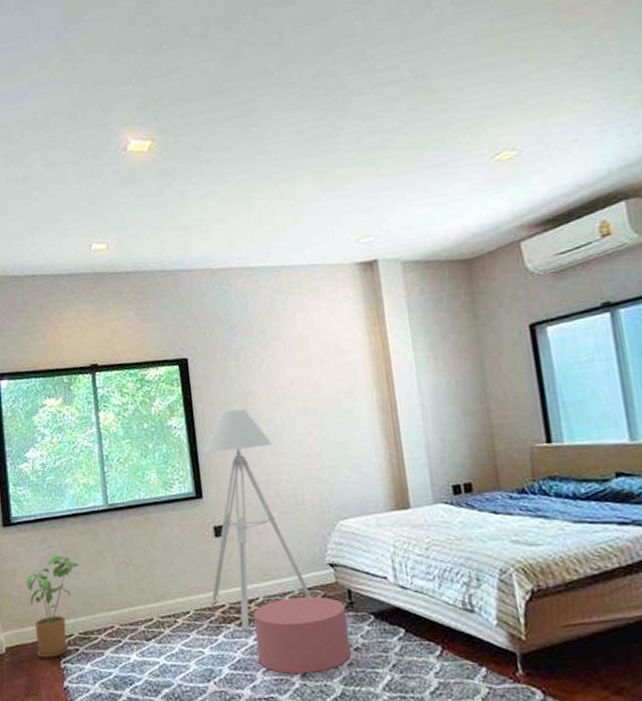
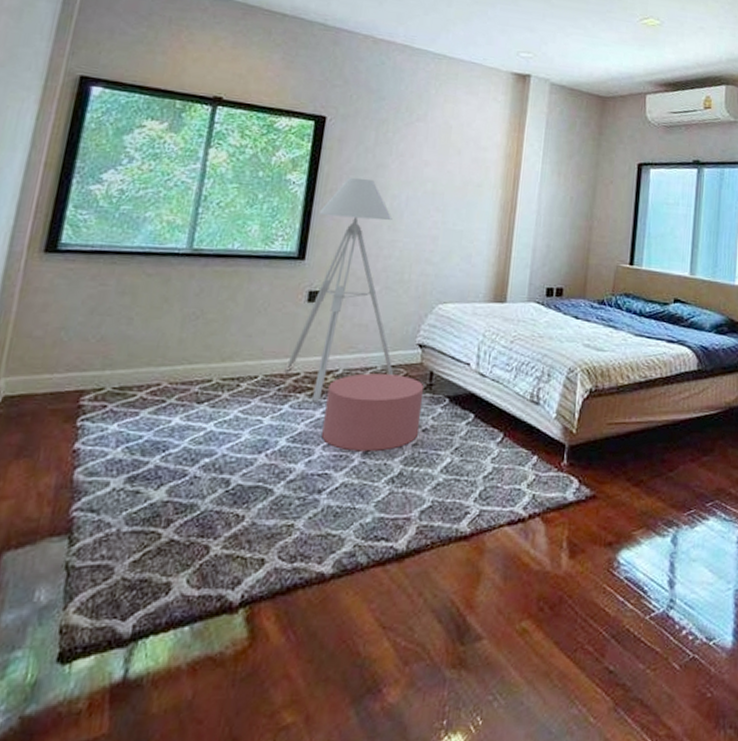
house plant: present [25,555,82,659] -> none [47,295,139,414]

